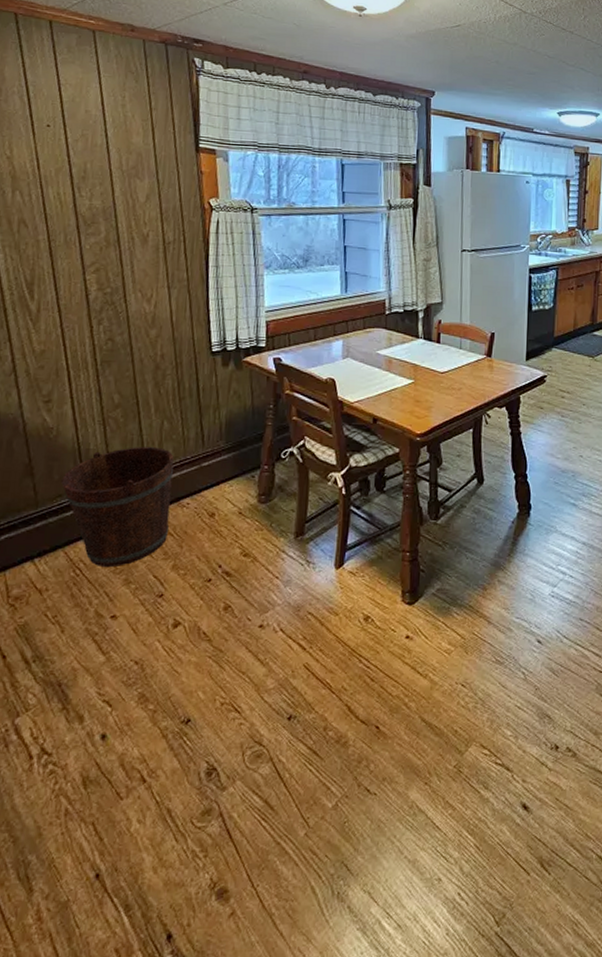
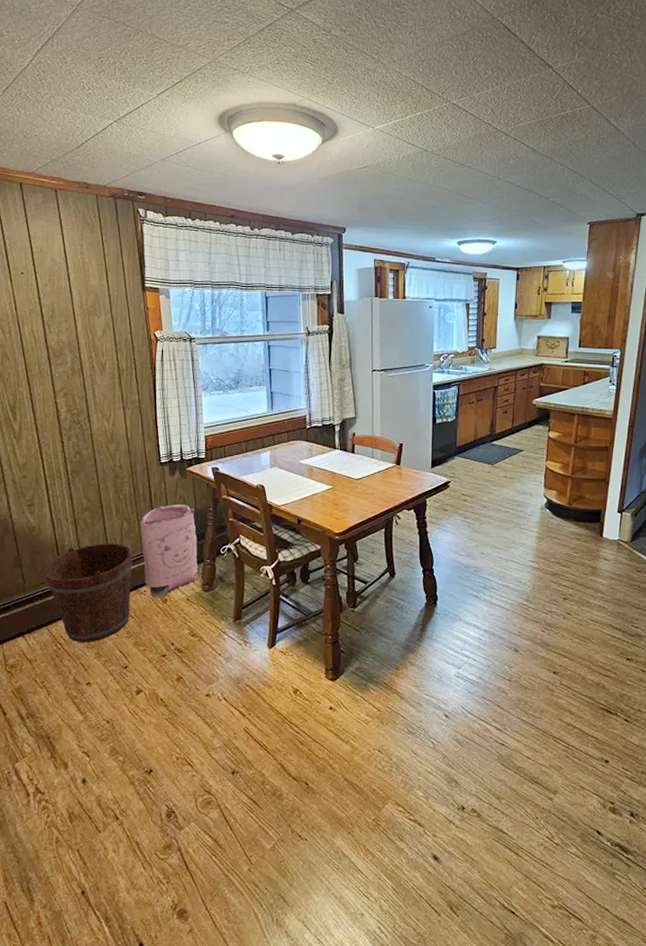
bag: none [185,401,254,512] -> present [141,504,199,598]

